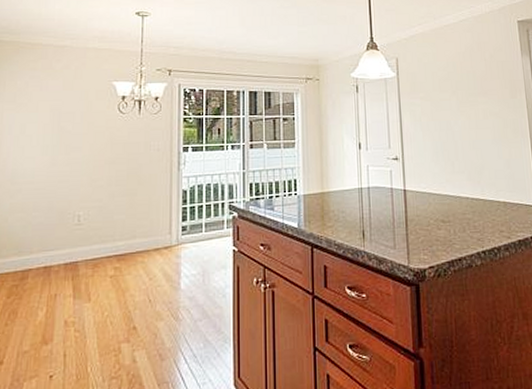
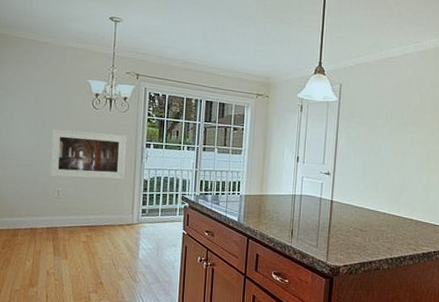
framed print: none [68,140,159,200] -> present [50,128,126,180]

